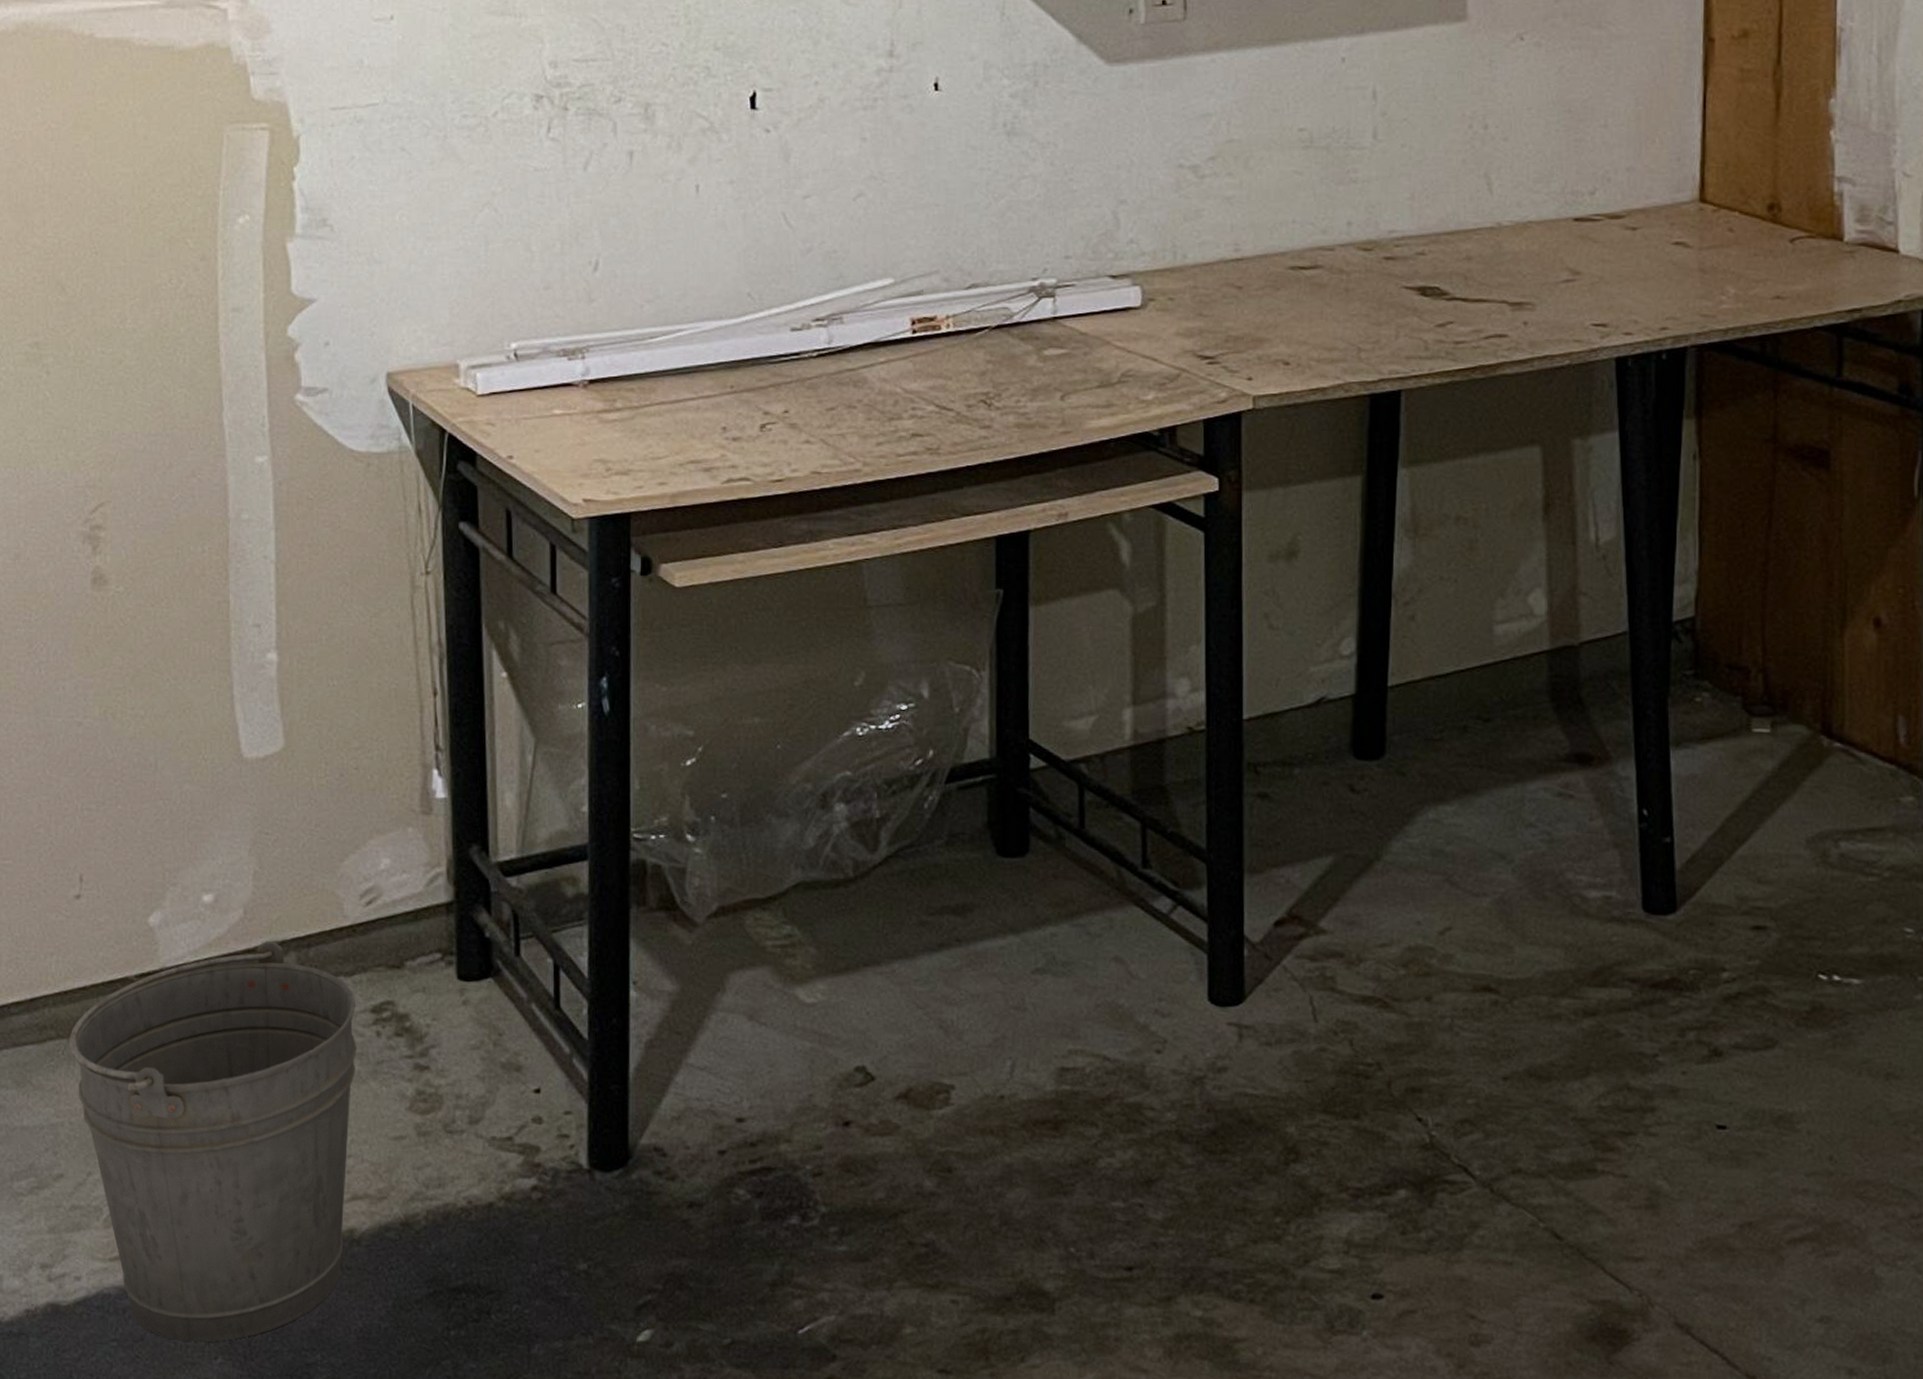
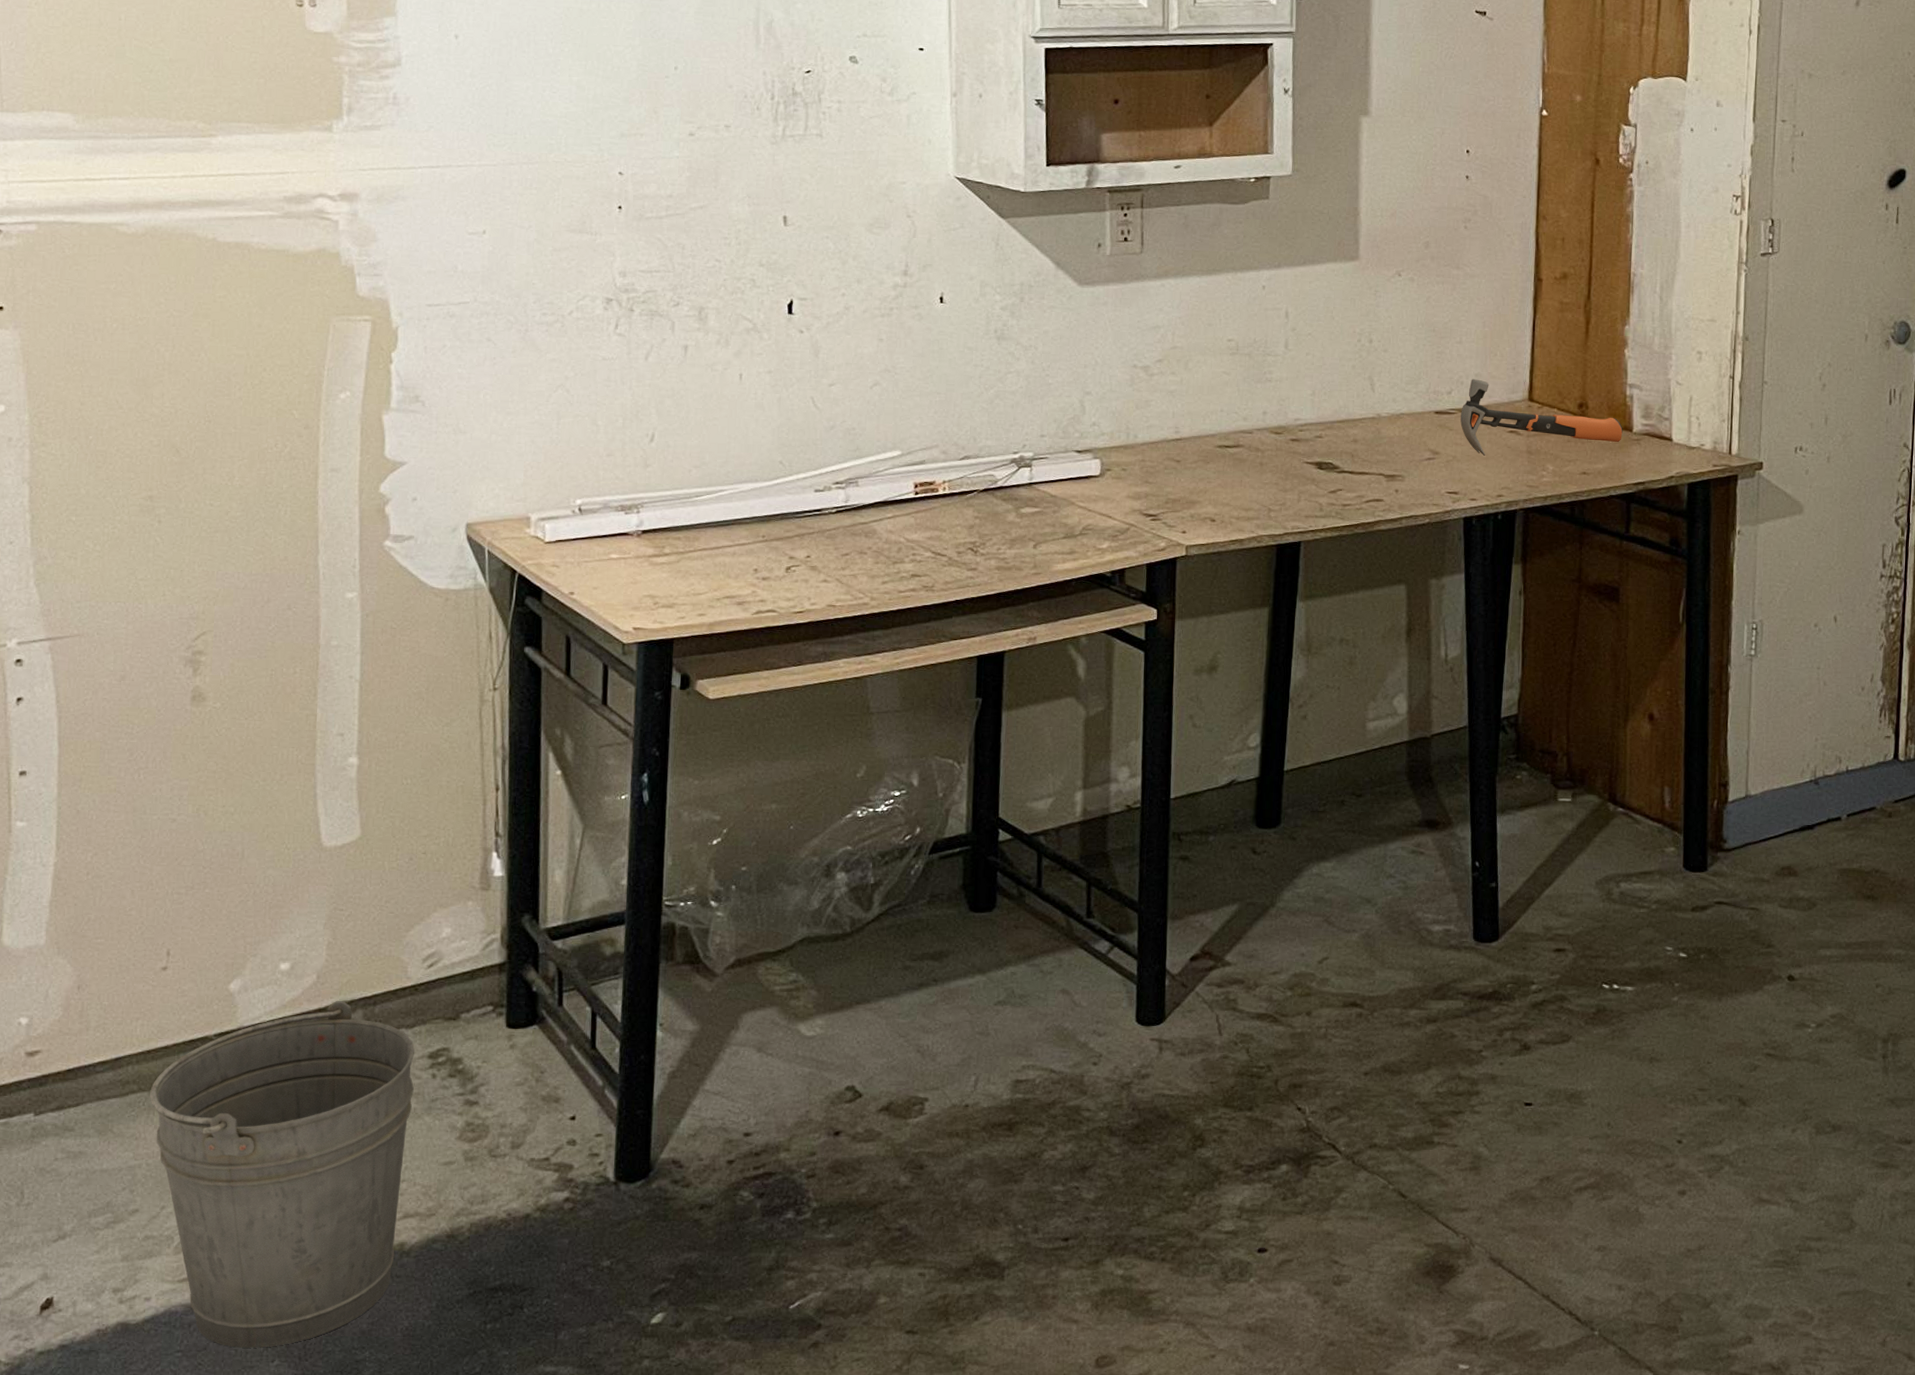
claw hammer: none [1608,174,1830,276] -> present [1460,379,1623,456]

